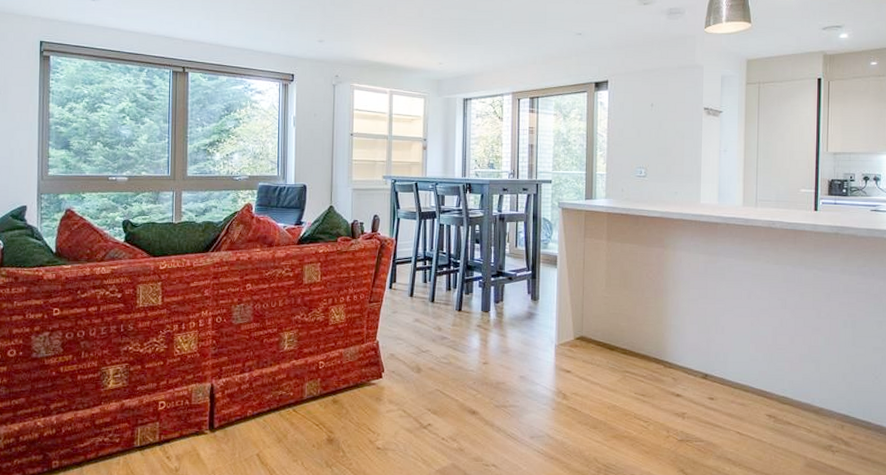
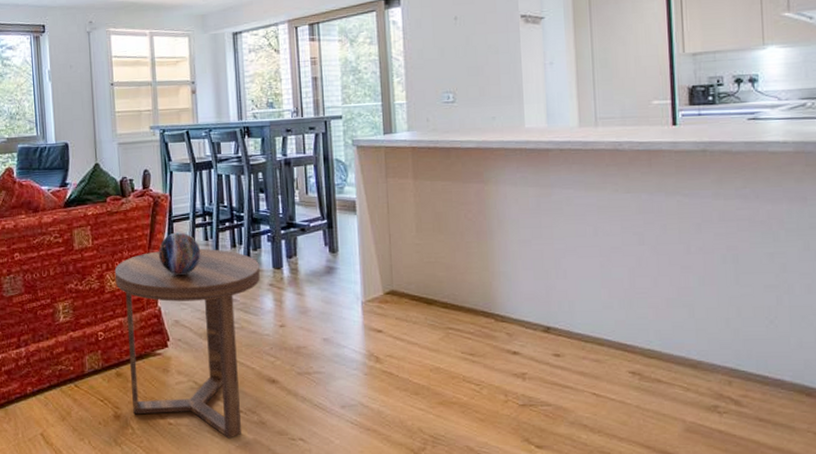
side table: none [339,289,470,463] -> present [114,248,260,438]
decorative orb: none [380,273,419,312] -> present [158,232,201,275]

